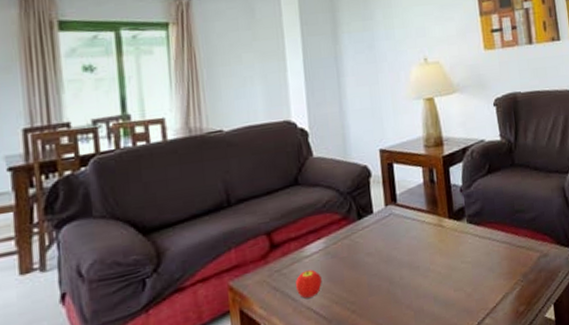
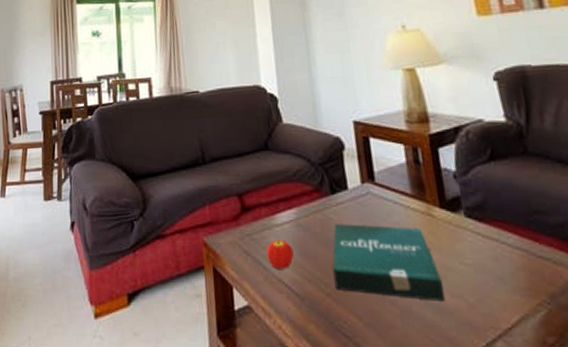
pizza box: none [357,238,450,306] -> present [332,224,446,301]

